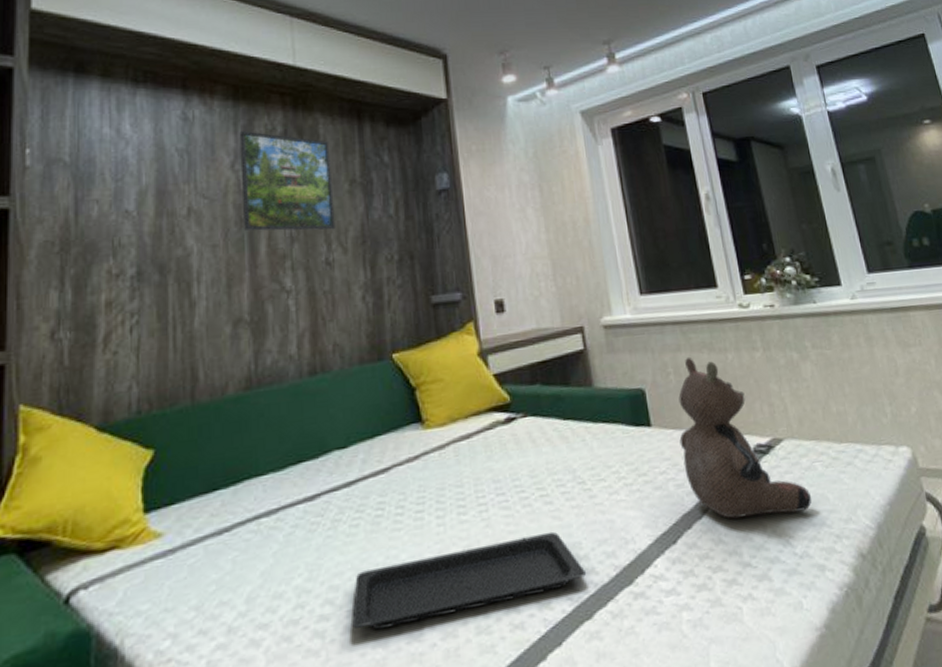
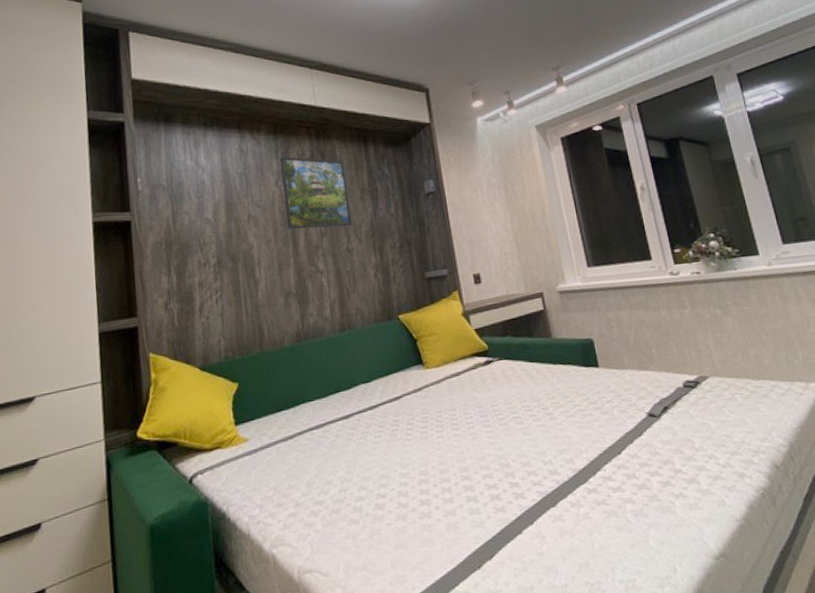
serving tray: present [351,531,587,630] -> none [379,443,551,508]
teddy bear: present [678,356,812,519] -> none [621,314,733,437]

